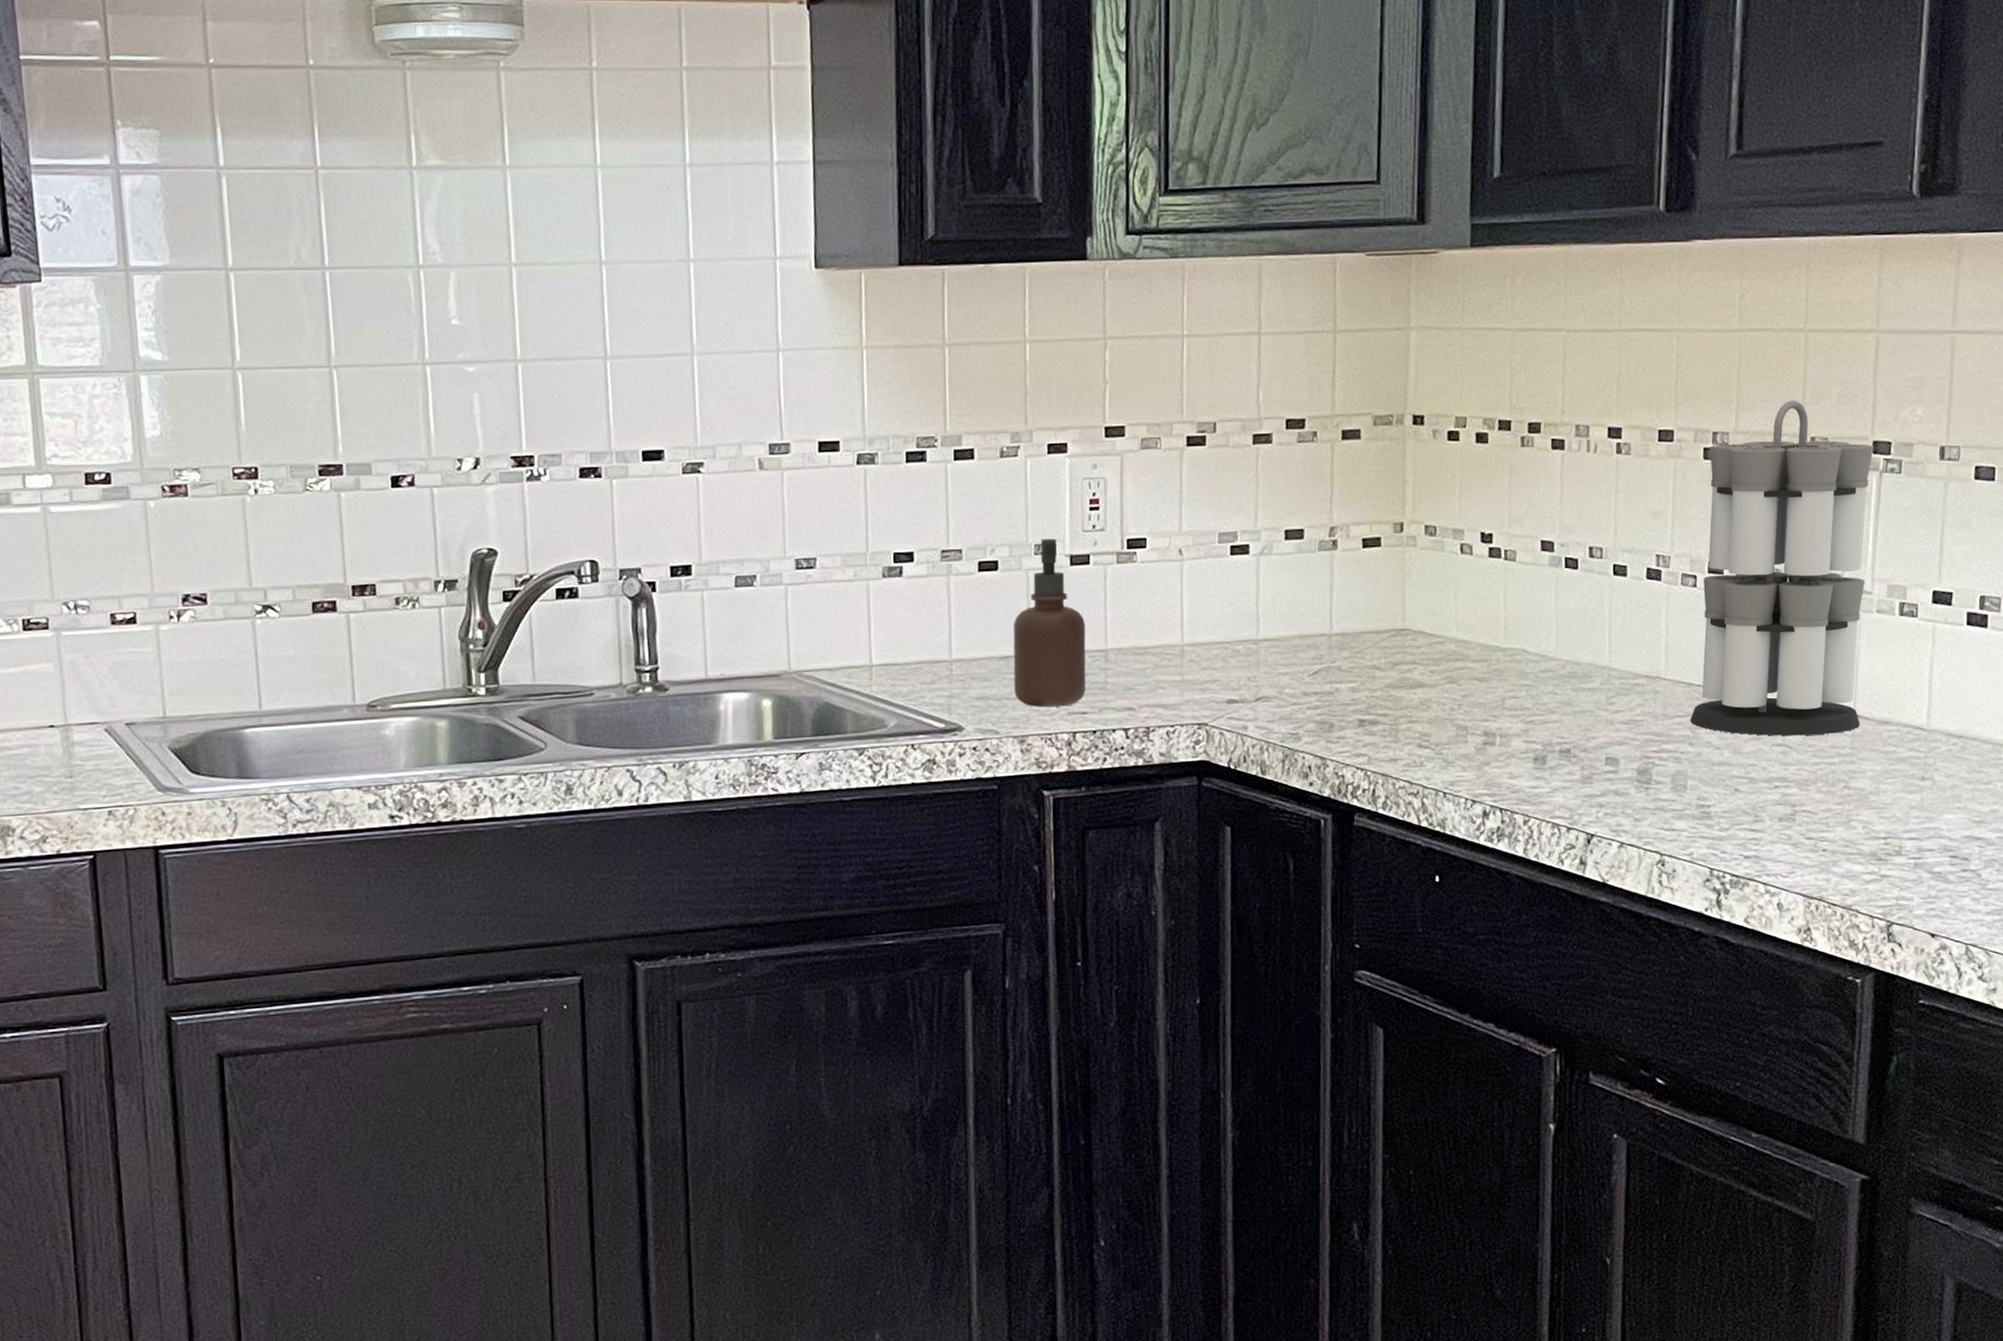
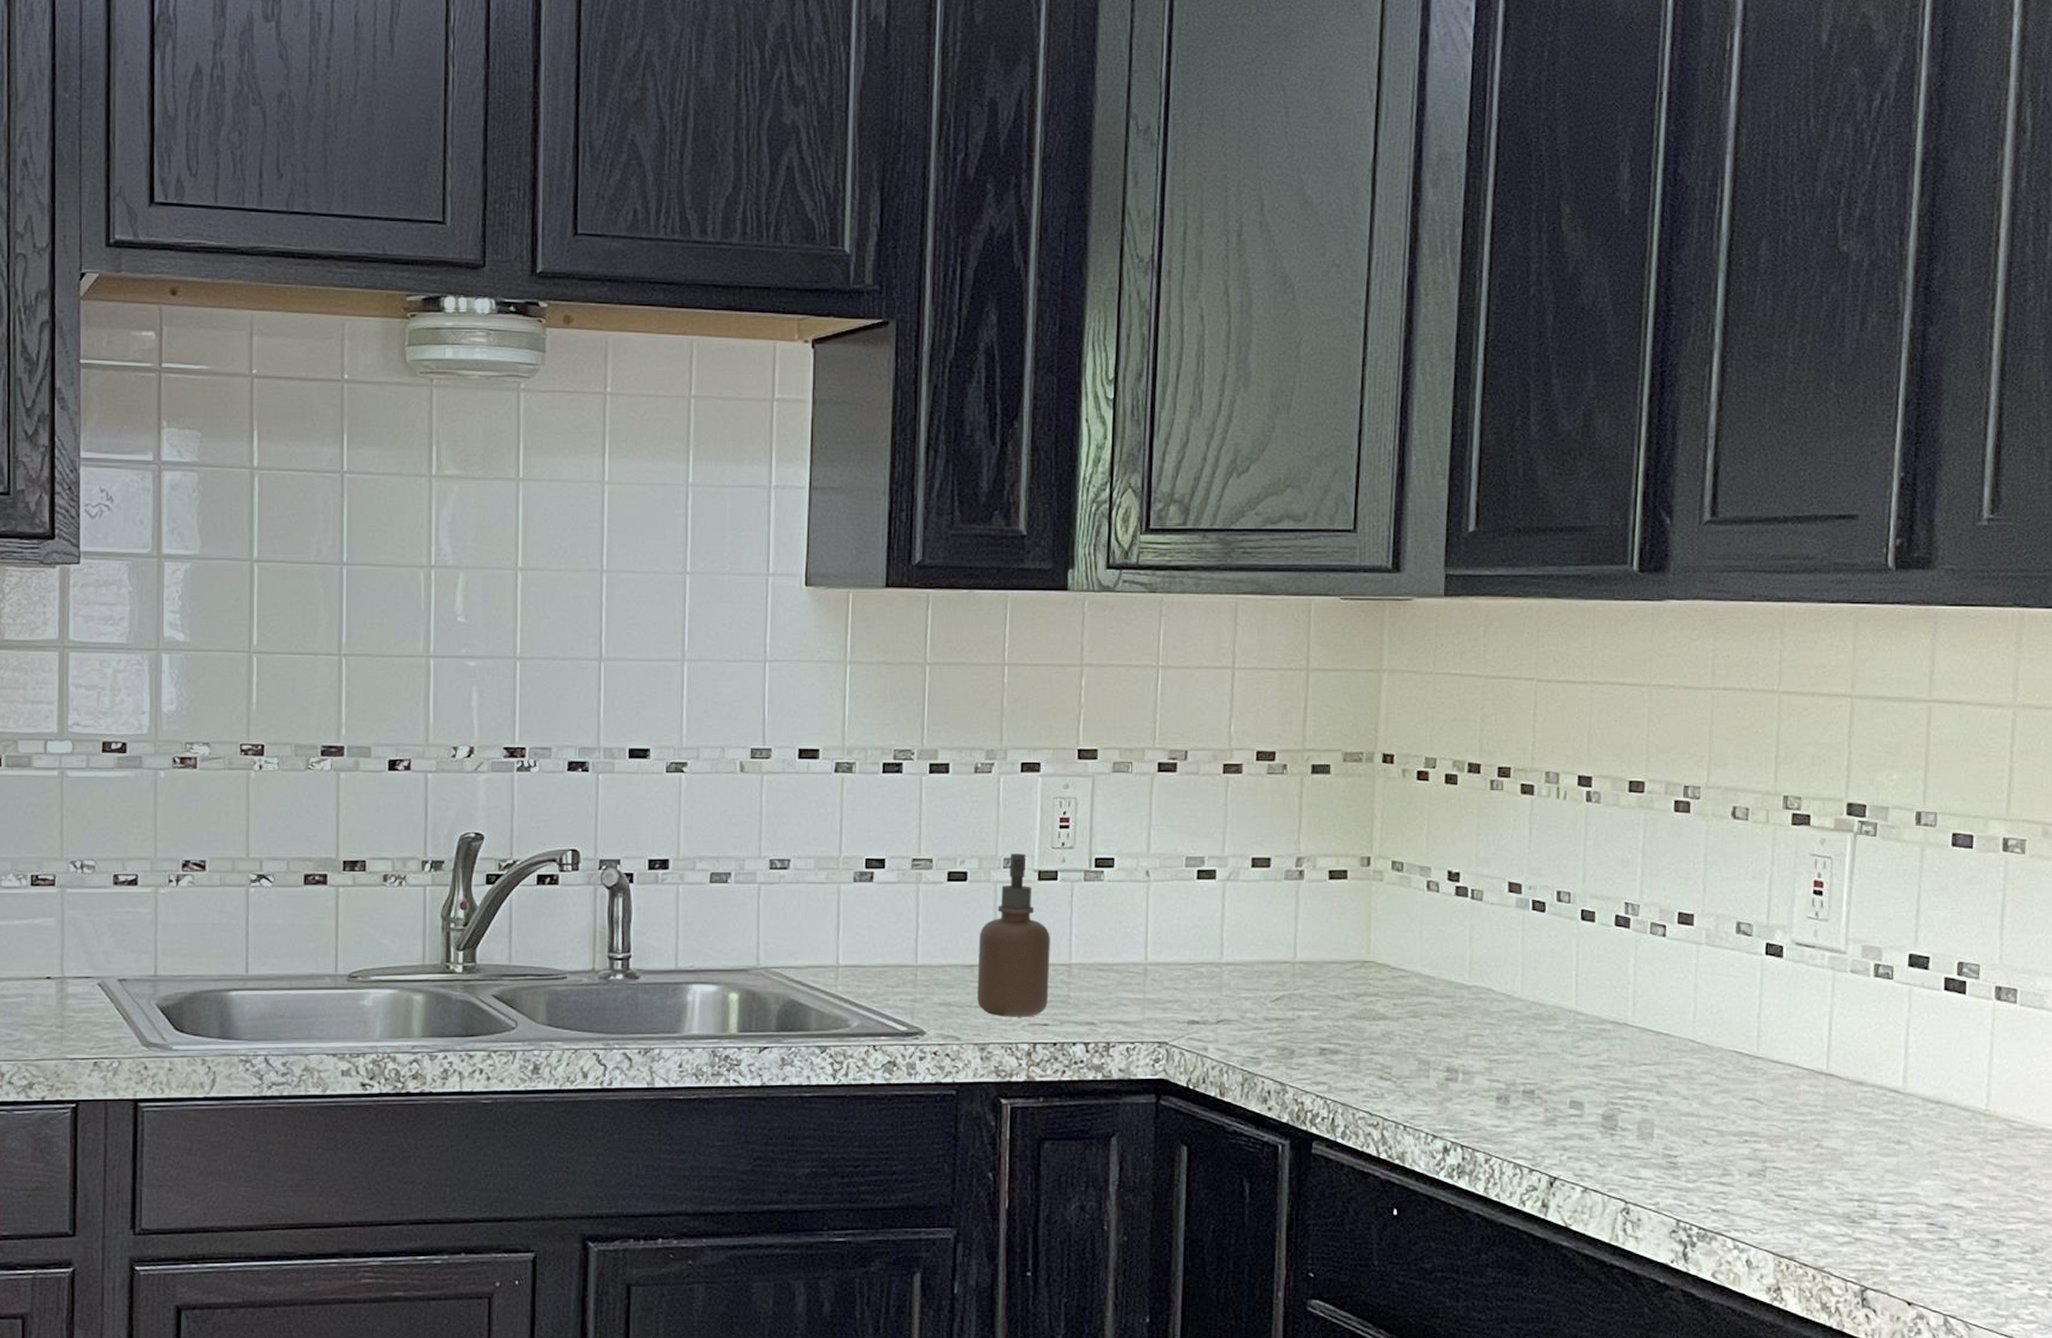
spice rack: present [1690,400,1873,736] -> none [1658,759,1848,1091]

